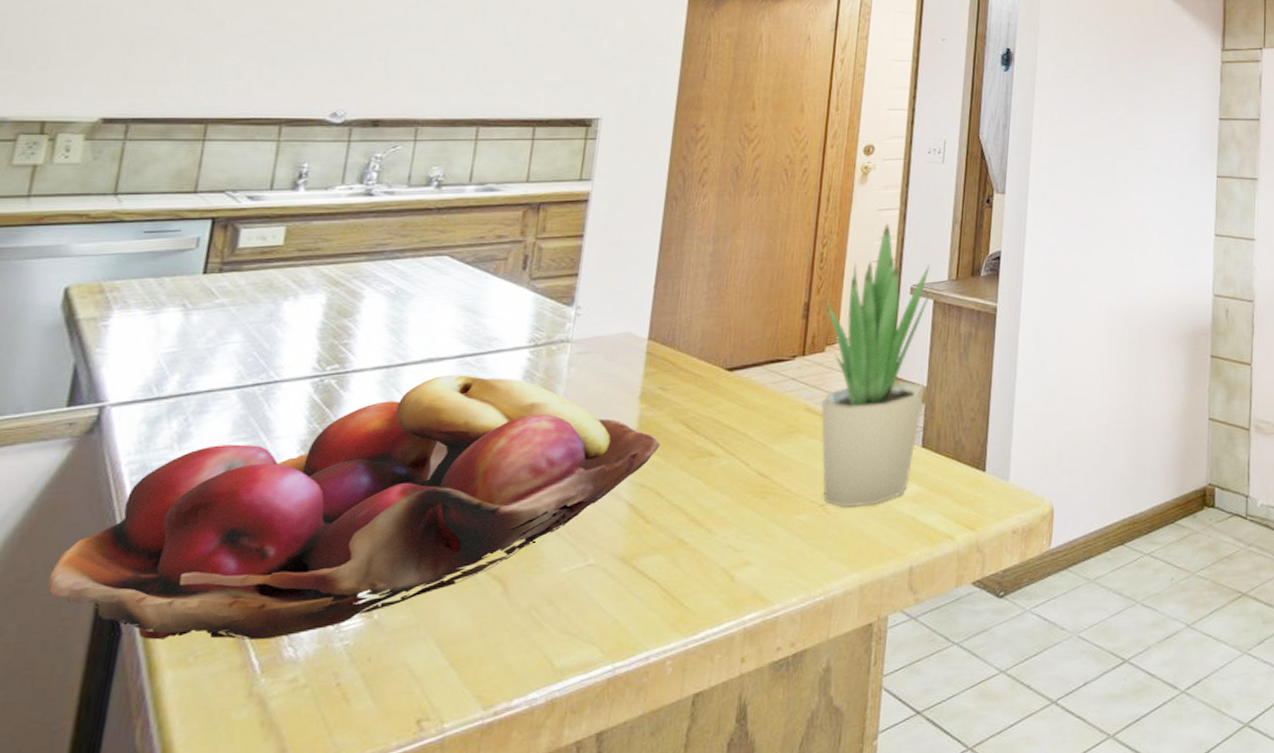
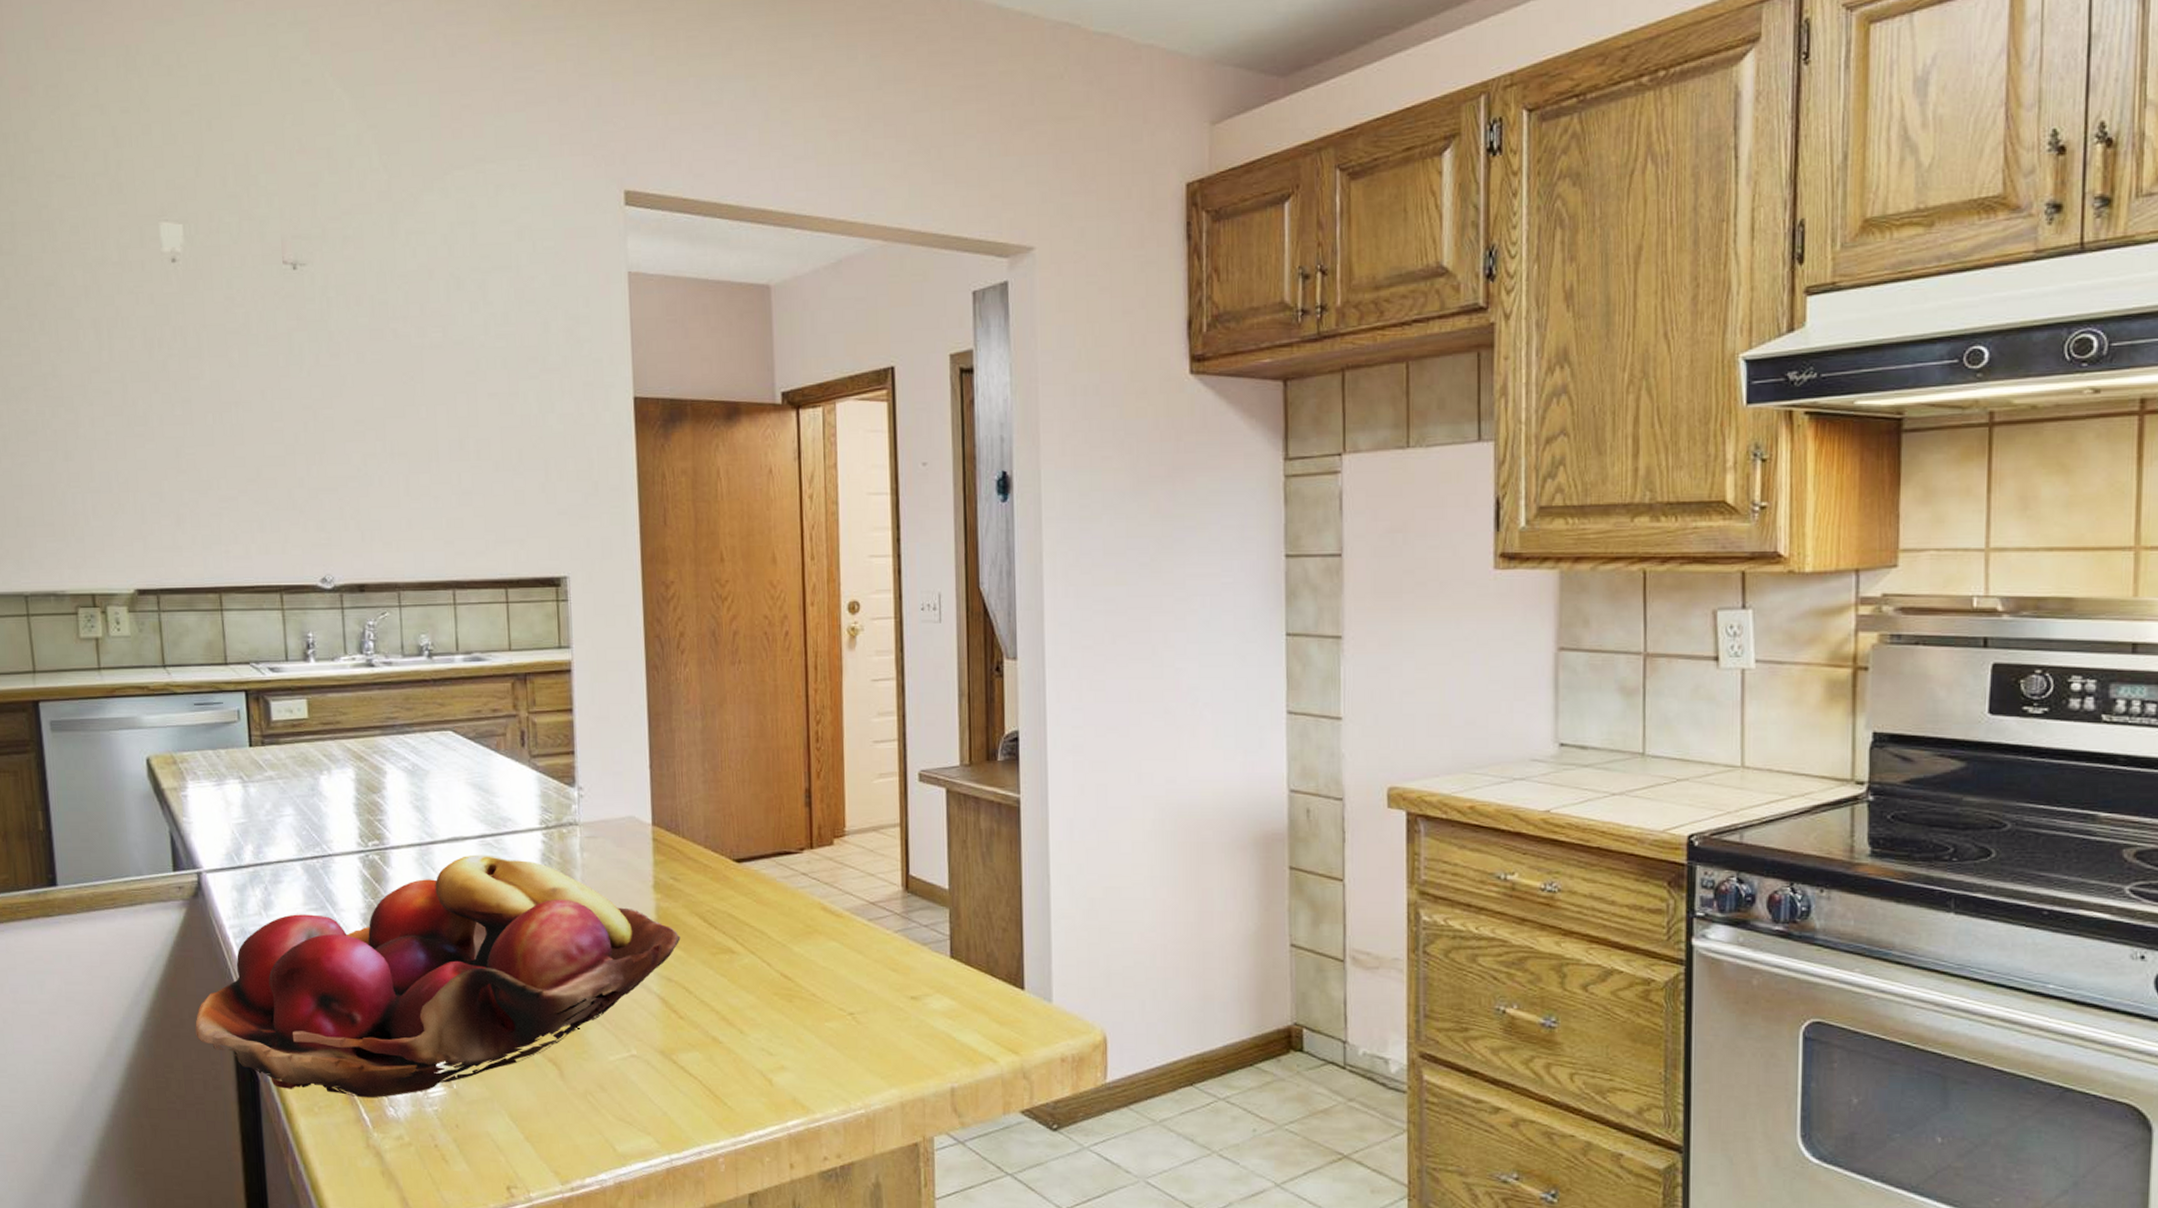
potted plant: present [820,222,935,508] -> none [828,695,948,1018]

